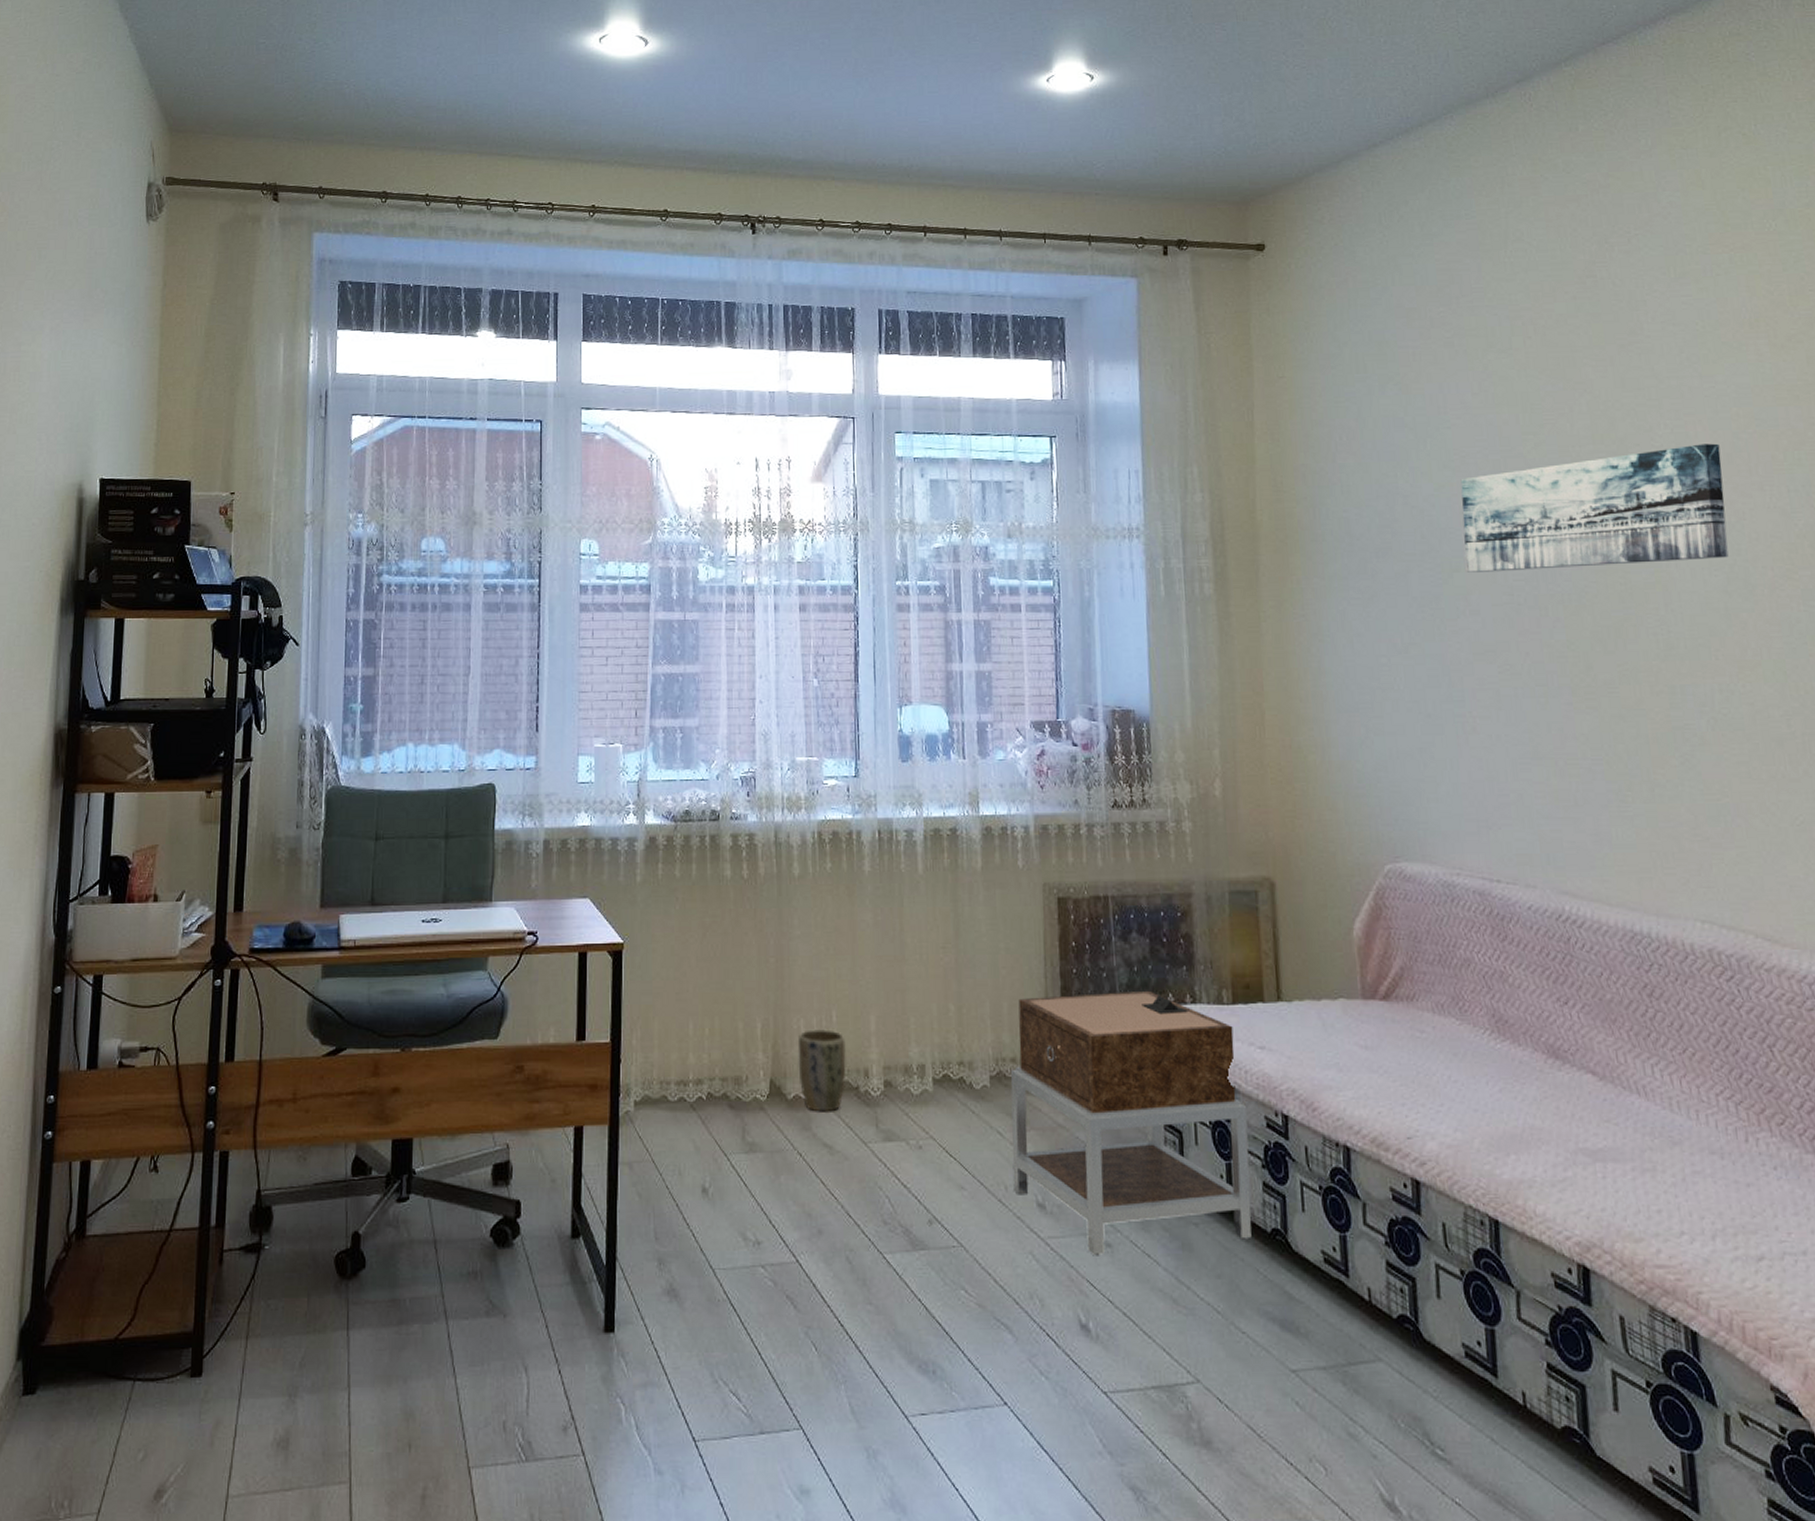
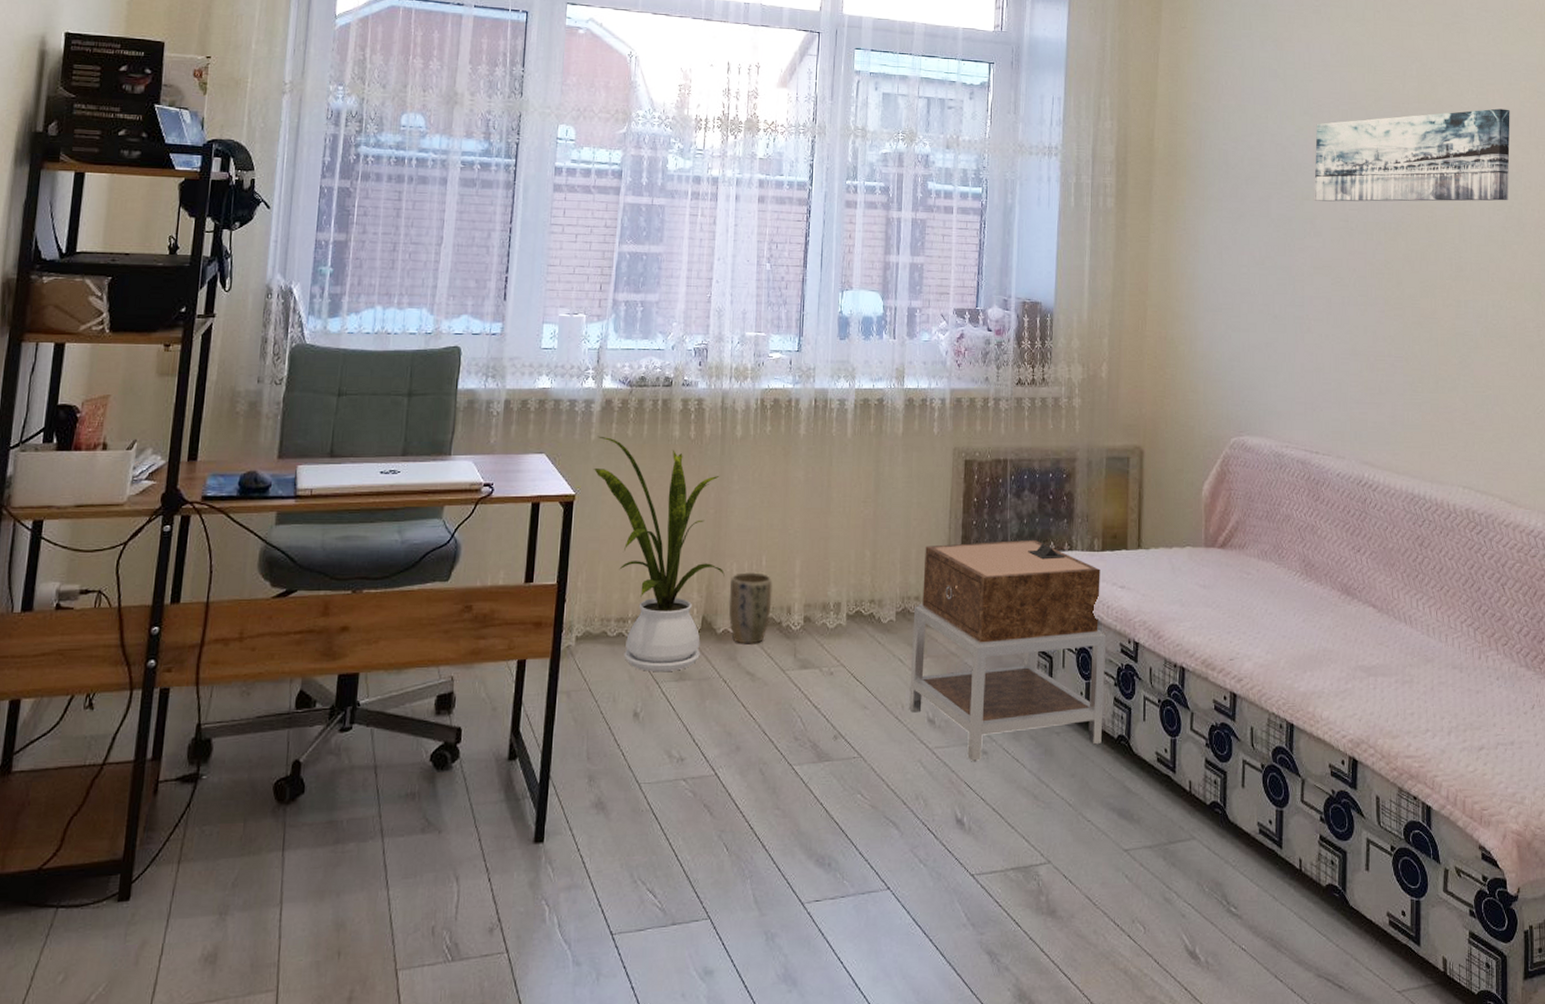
house plant: none [642,877,791,1143] -> present [594,436,725,673]

